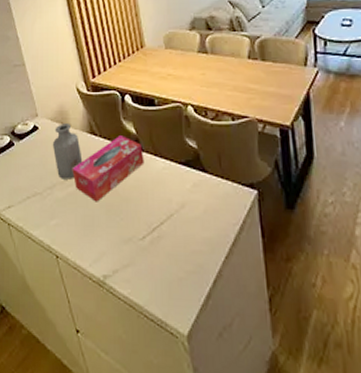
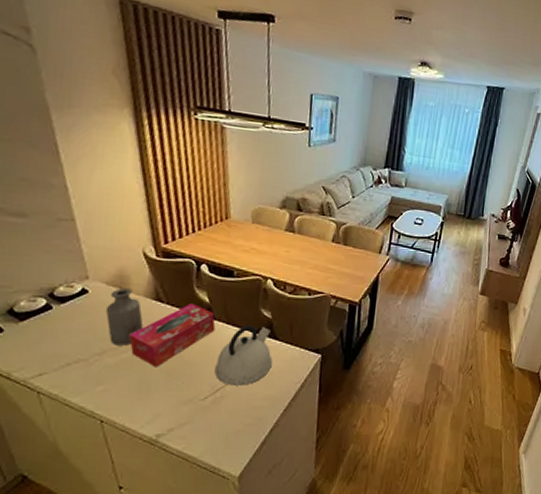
kettle: none [149,156,205,225] -> present [214,325,272,386]

